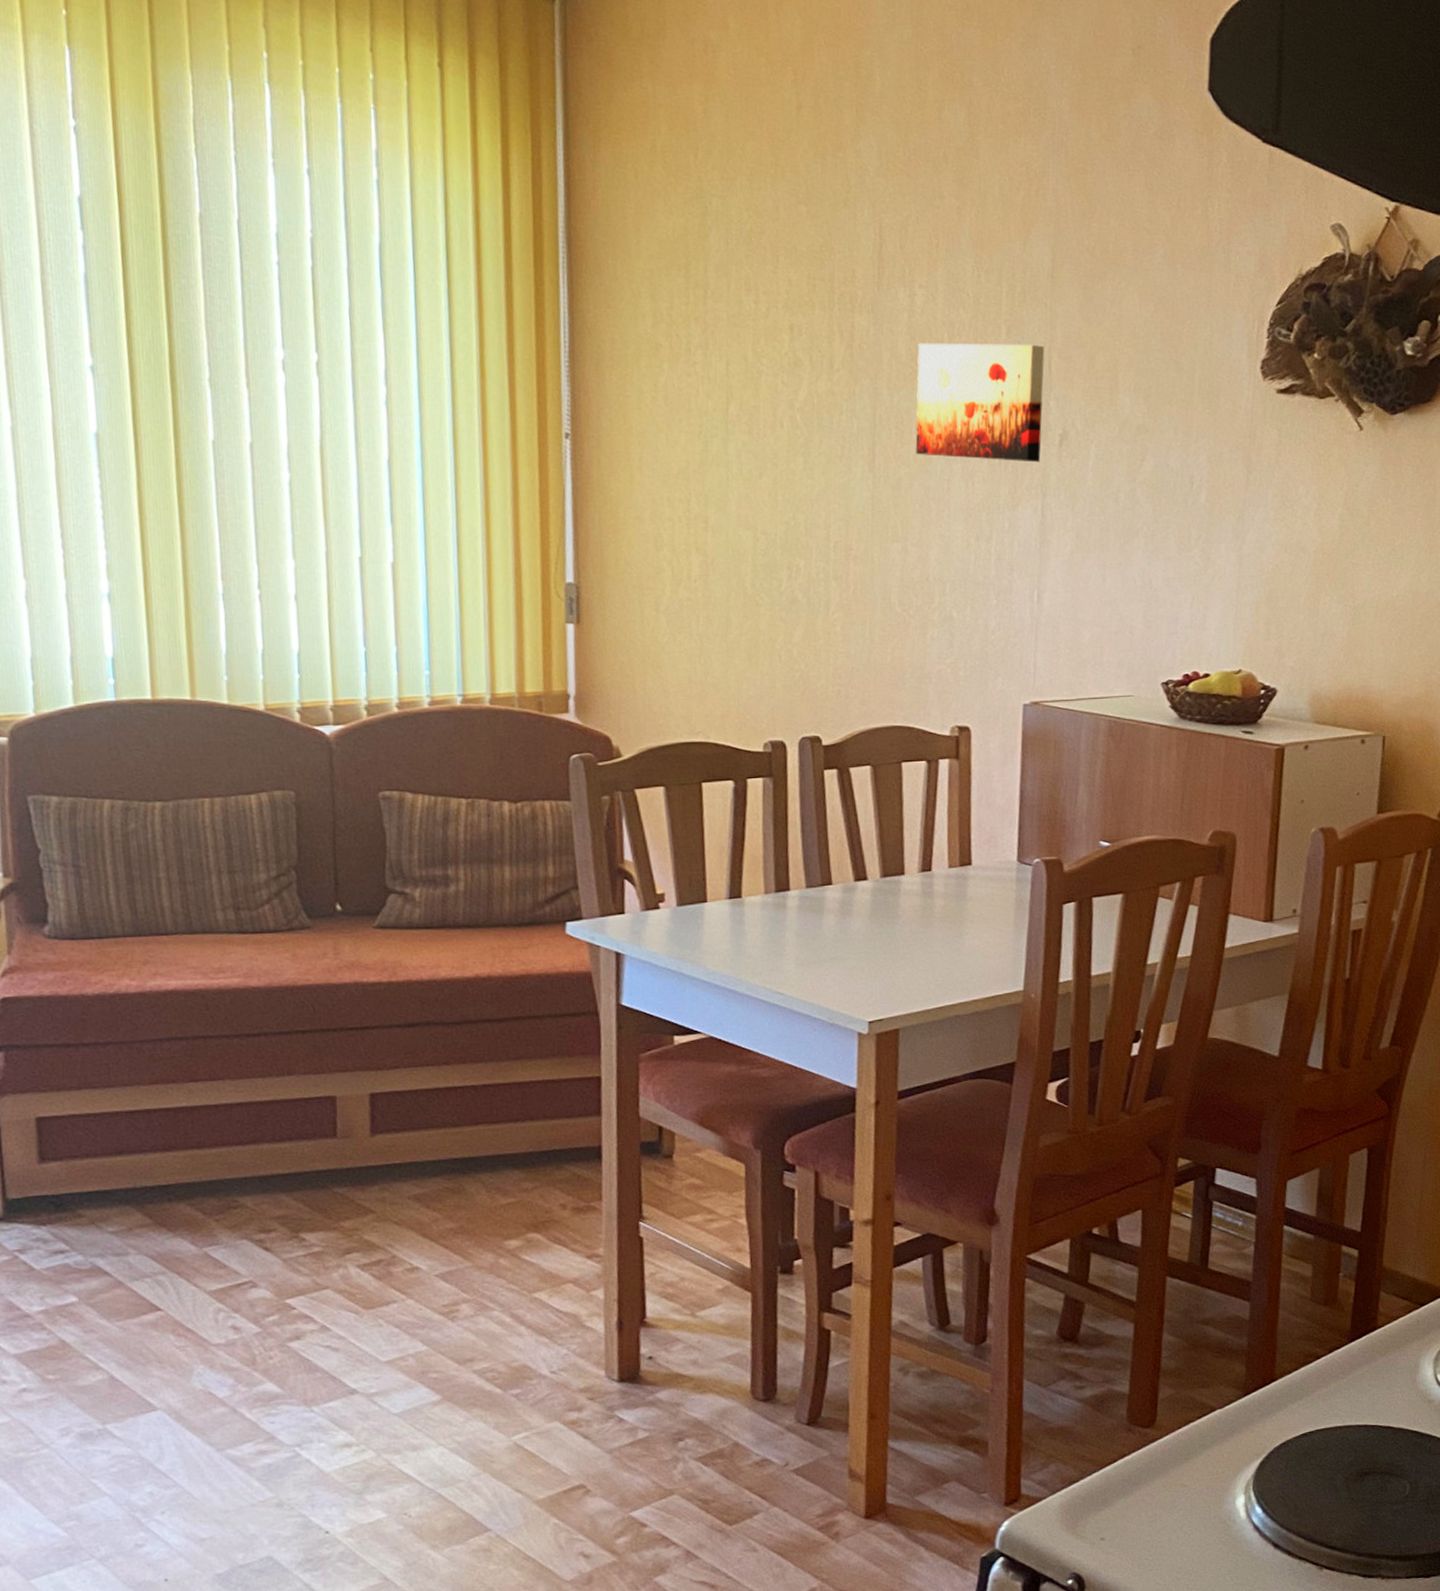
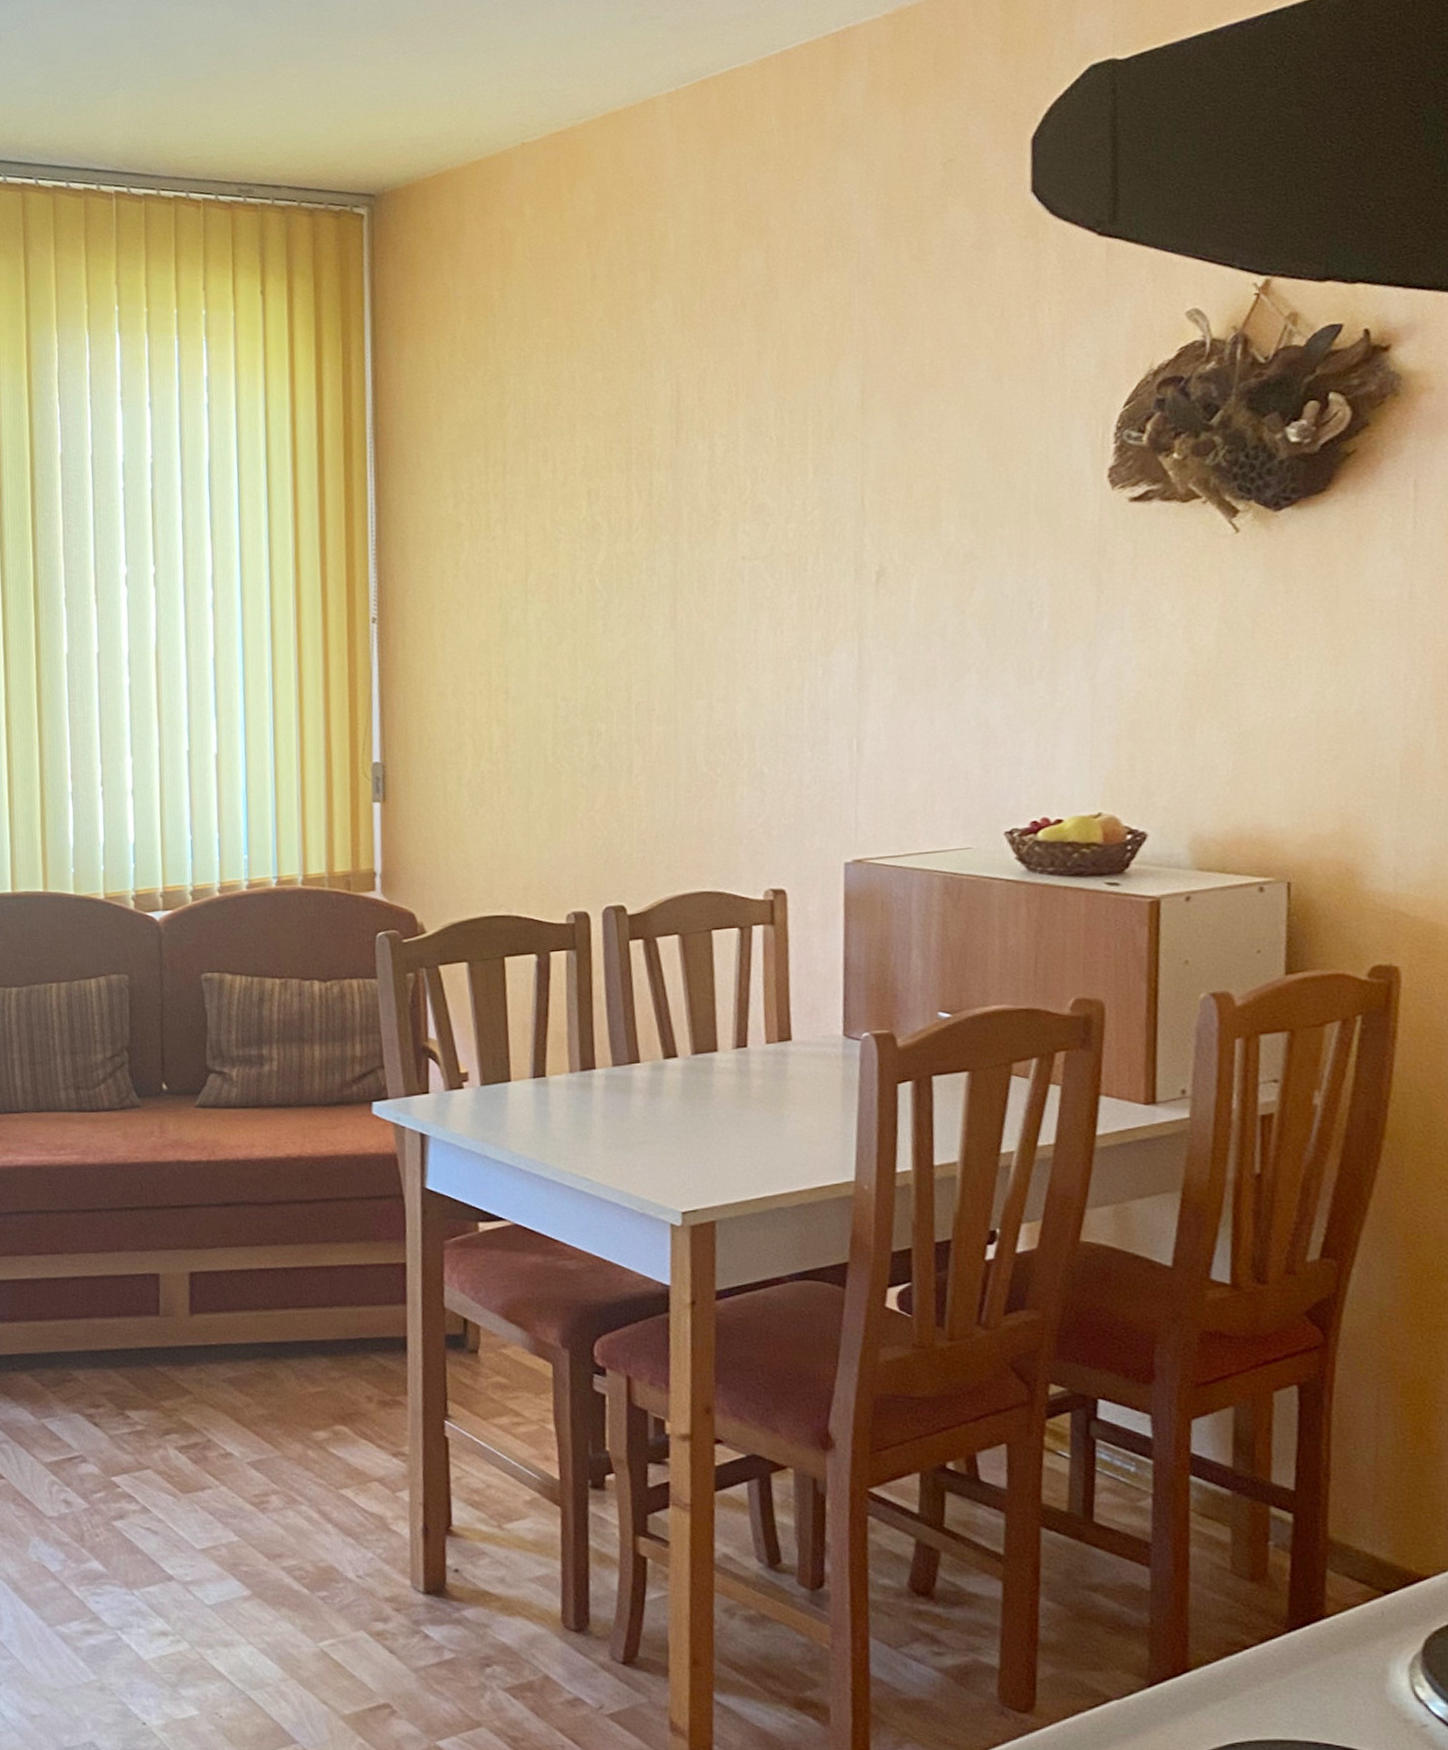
wall art: present [915,343,1045,463] -> none [719,480,857,607]

